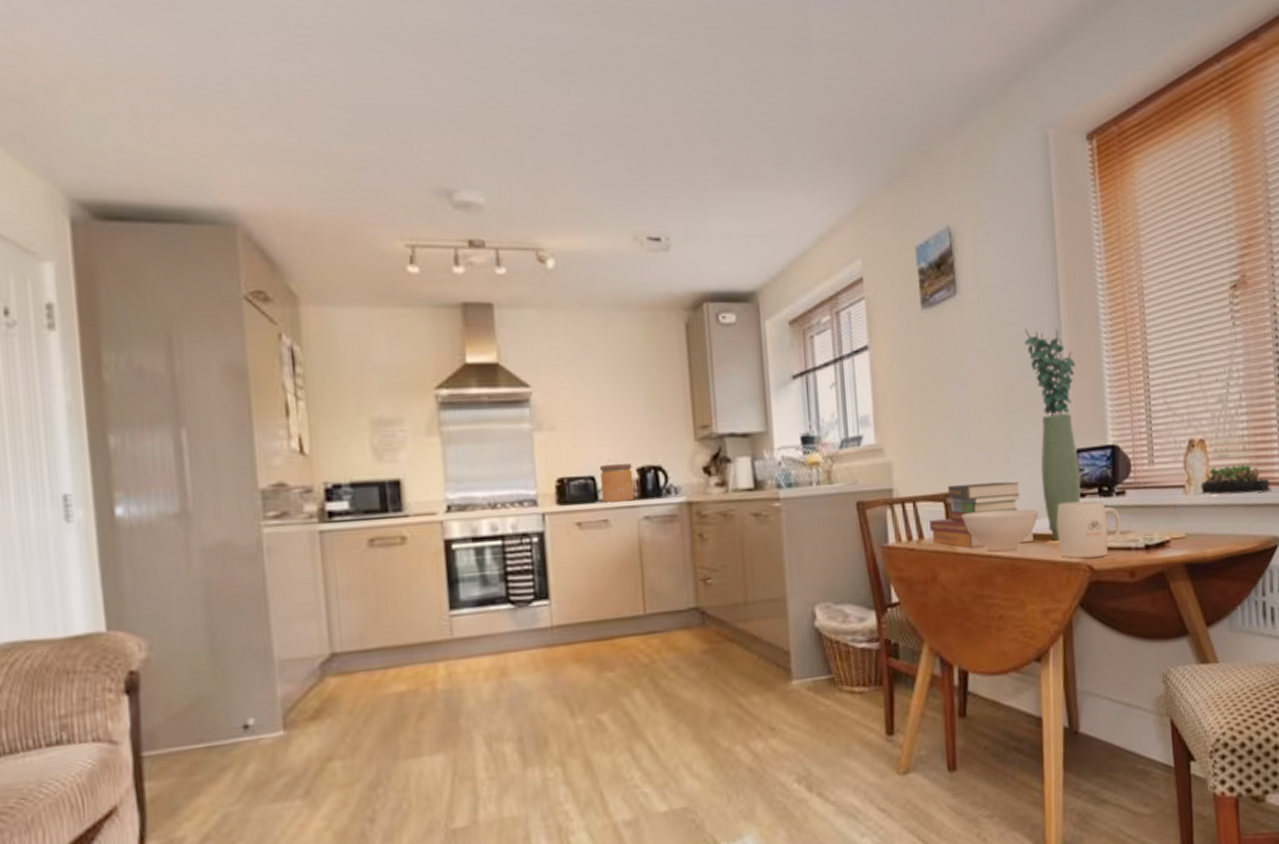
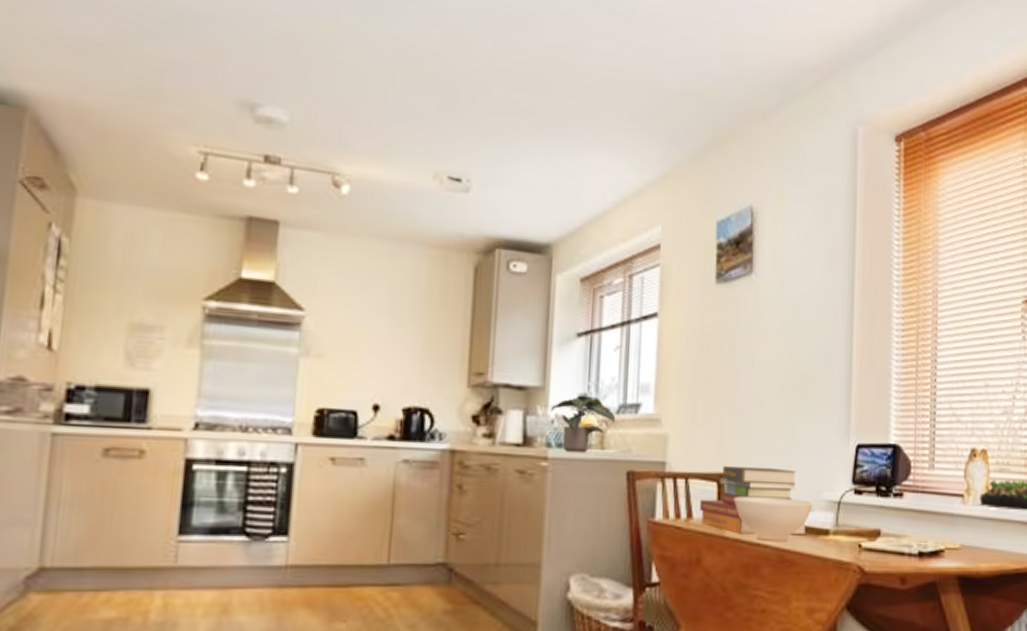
jar: present [599,463,635,503] -> none [362,400,398,442]
potted plant: none [776,436,840,492] -> present [550,397,616,454]
vase: present [1024,329,1081,542] -> none [815,316,864,538]
mug: present [1056,501,1122,559] -> none [830,497,897,559]

